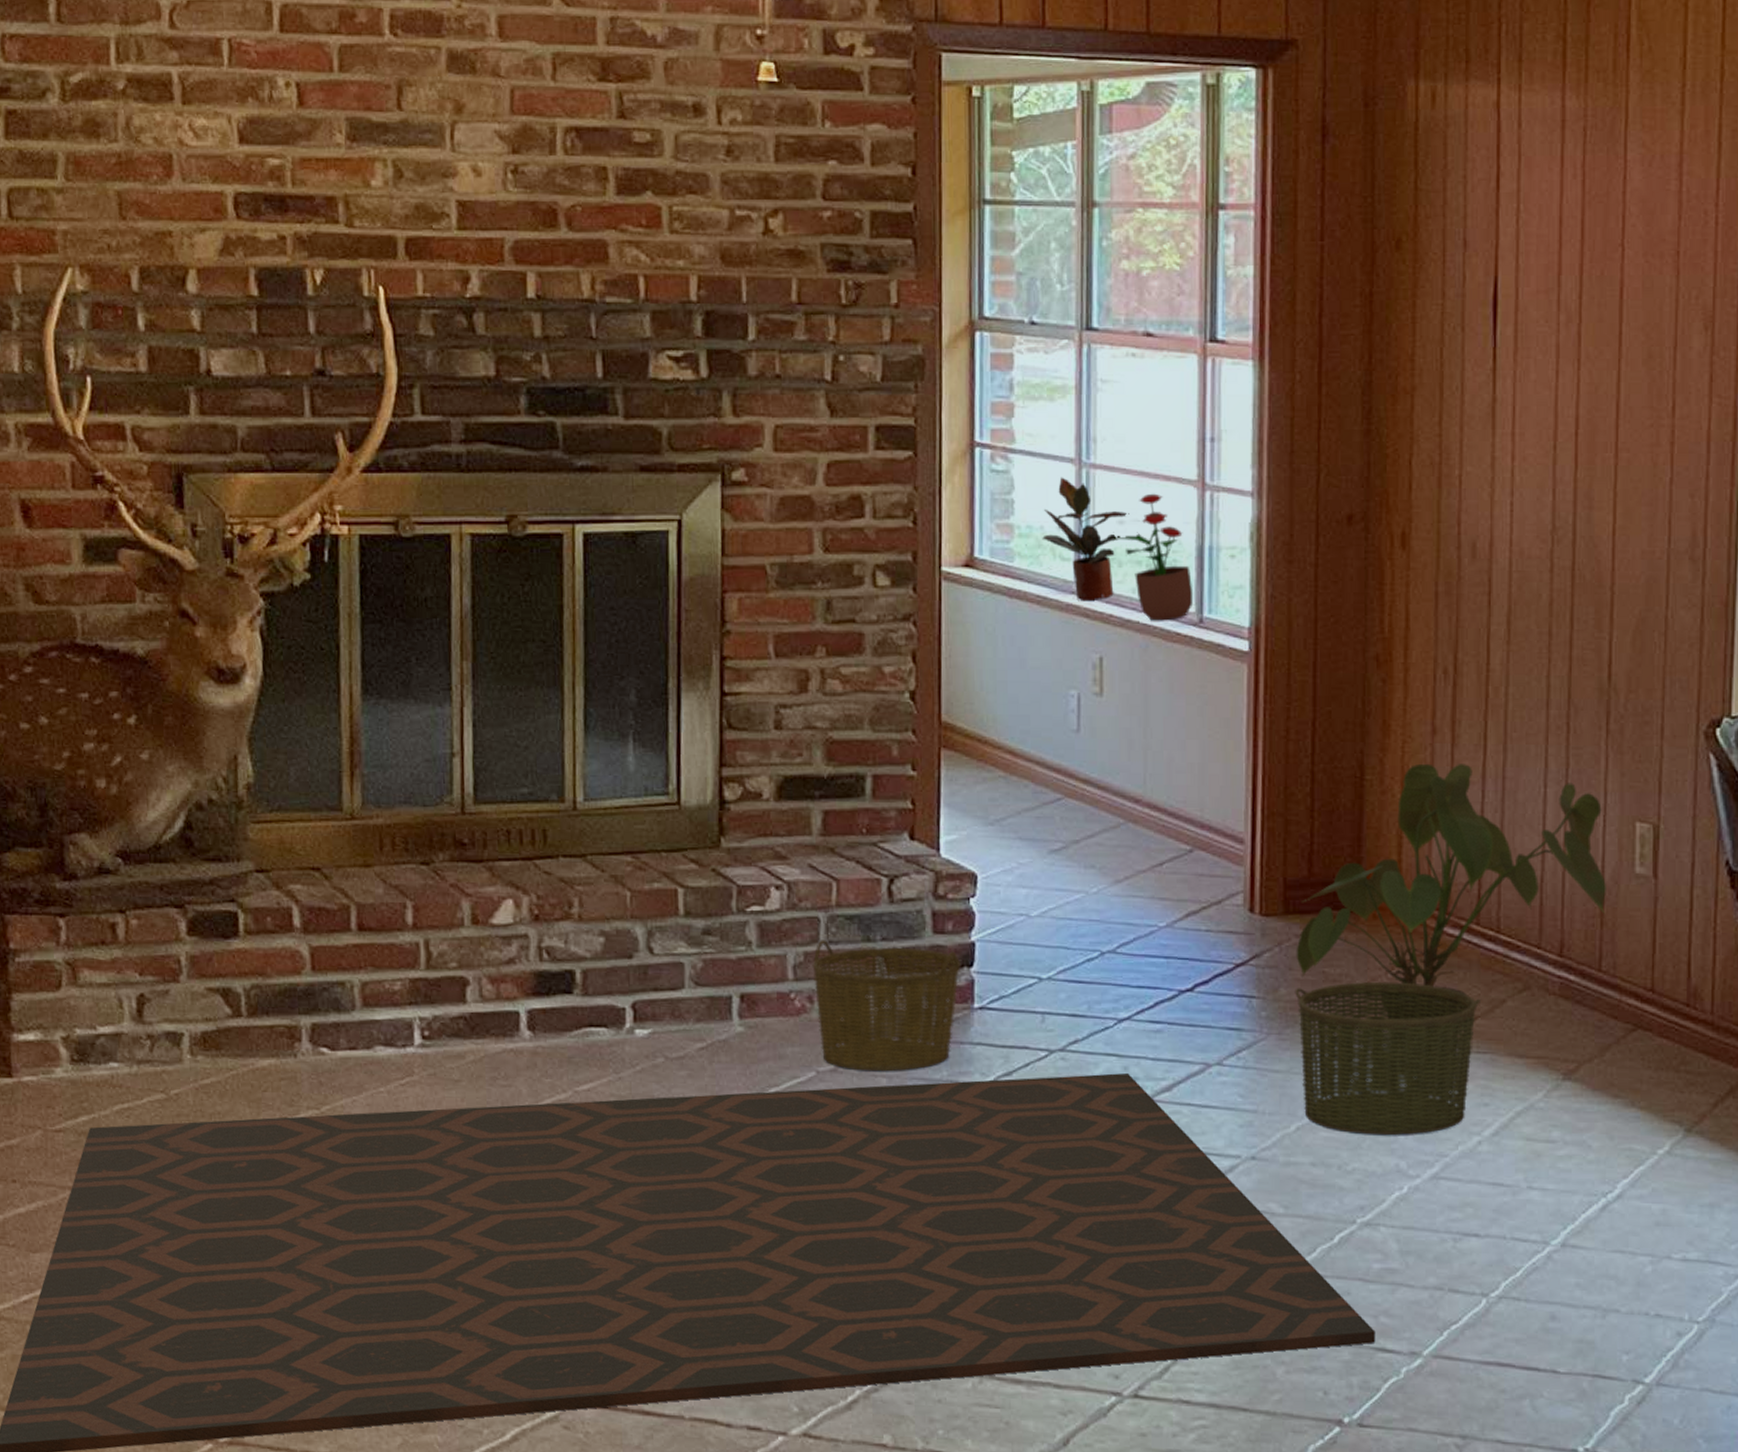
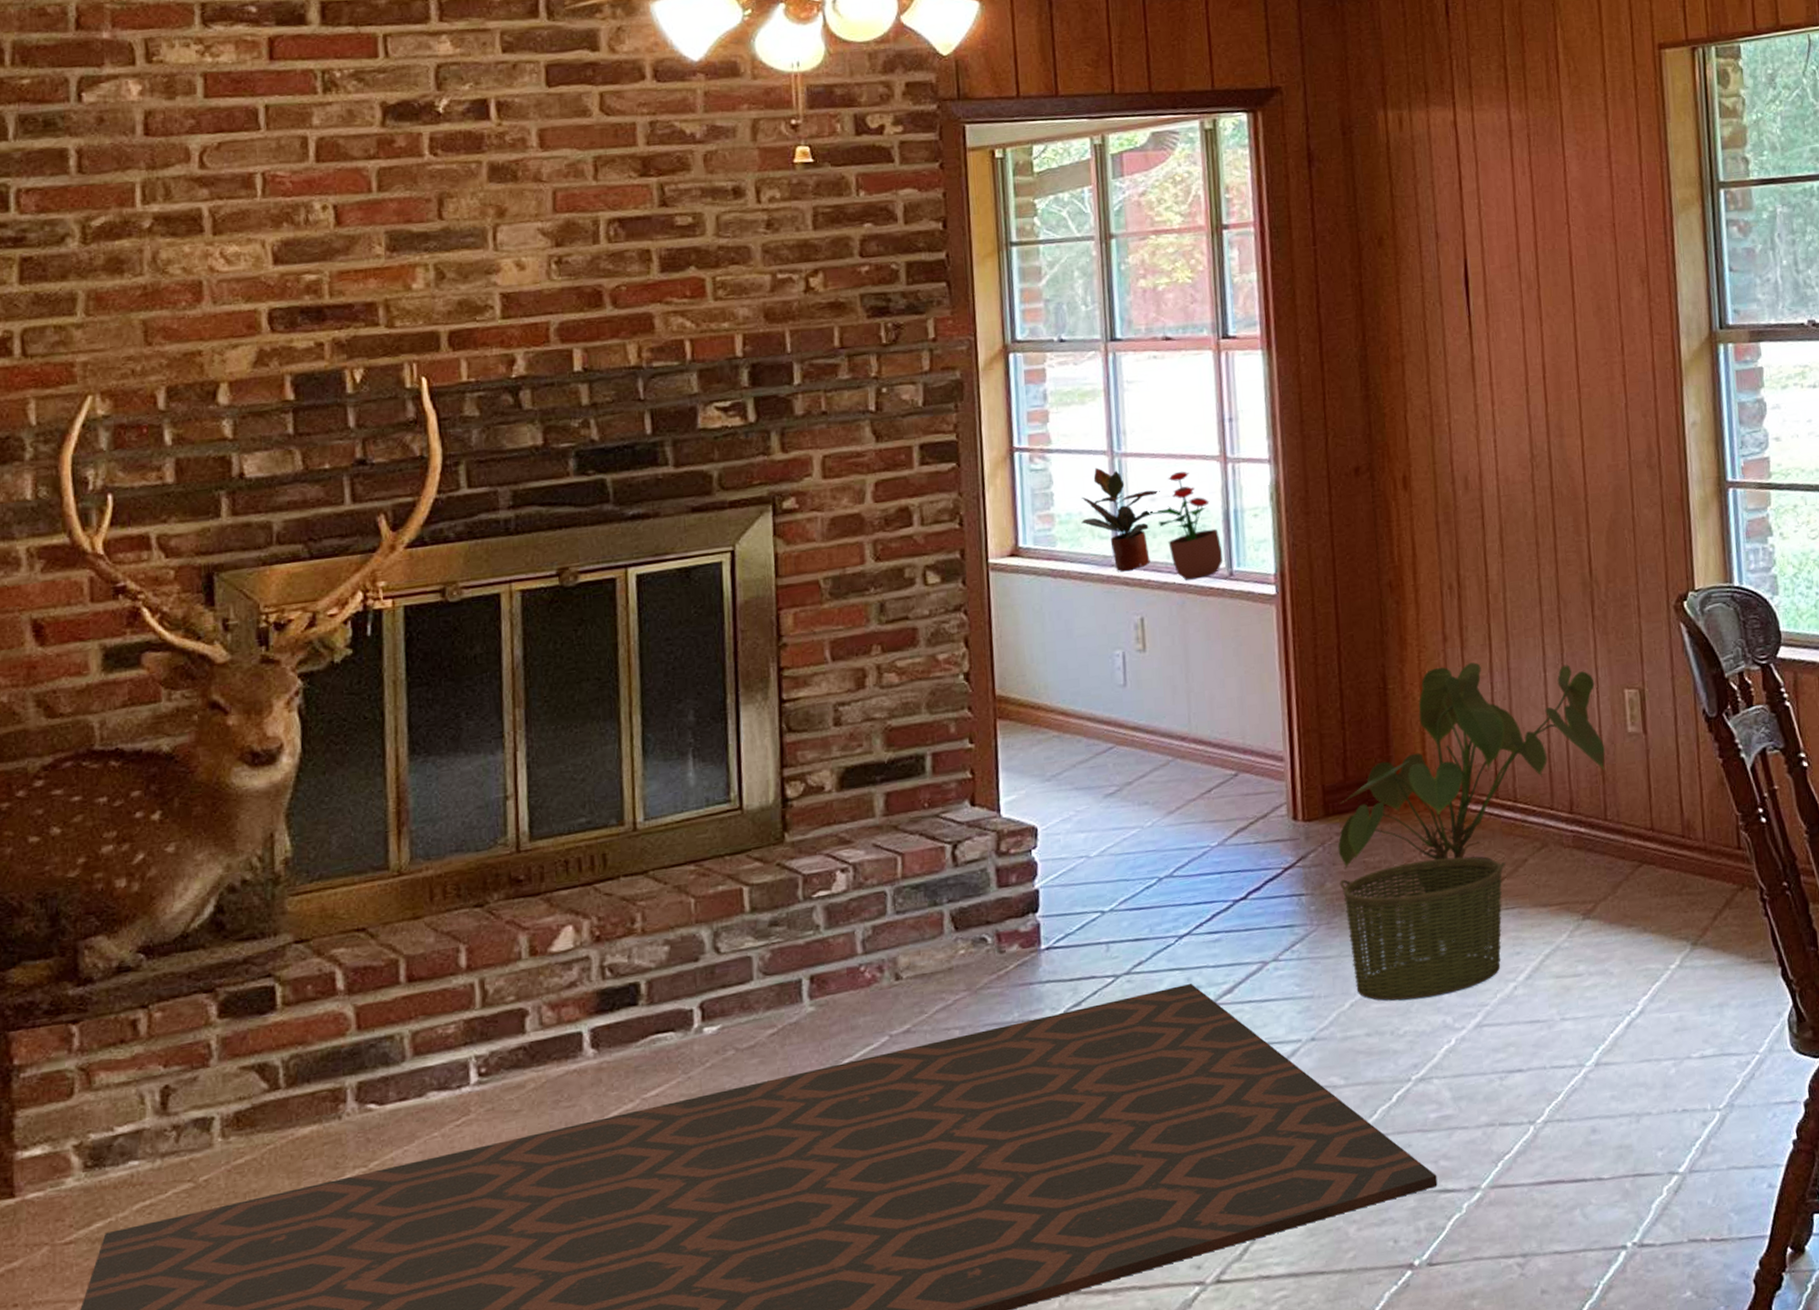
basket: present [812,940,961,1072] -> none [880,901,1027,1028]

